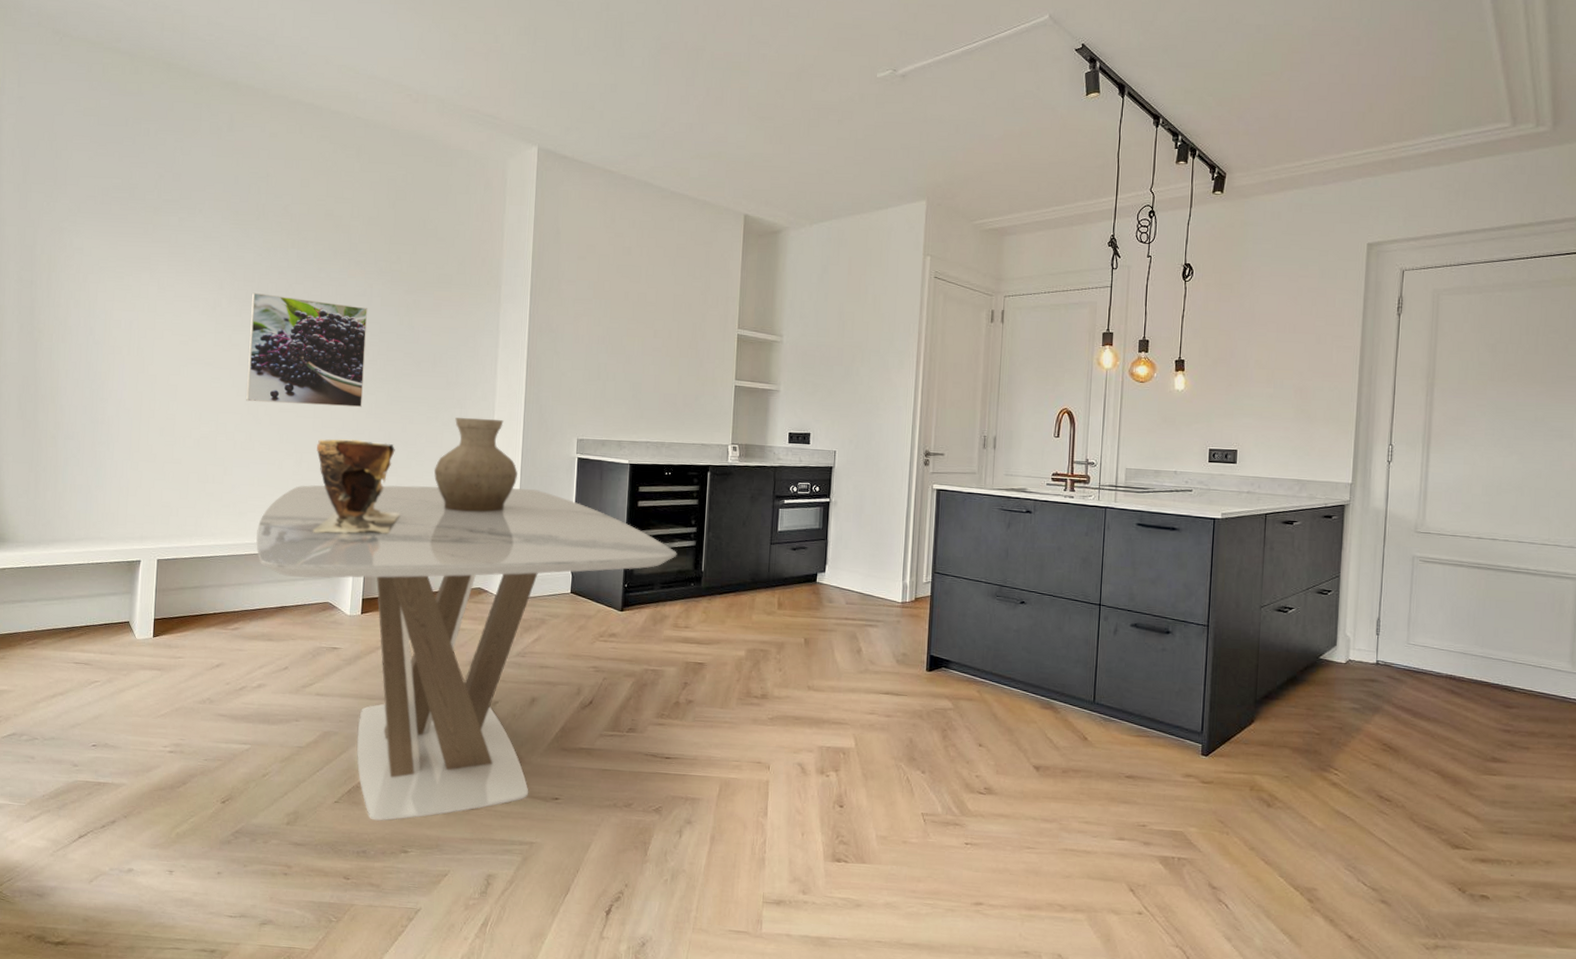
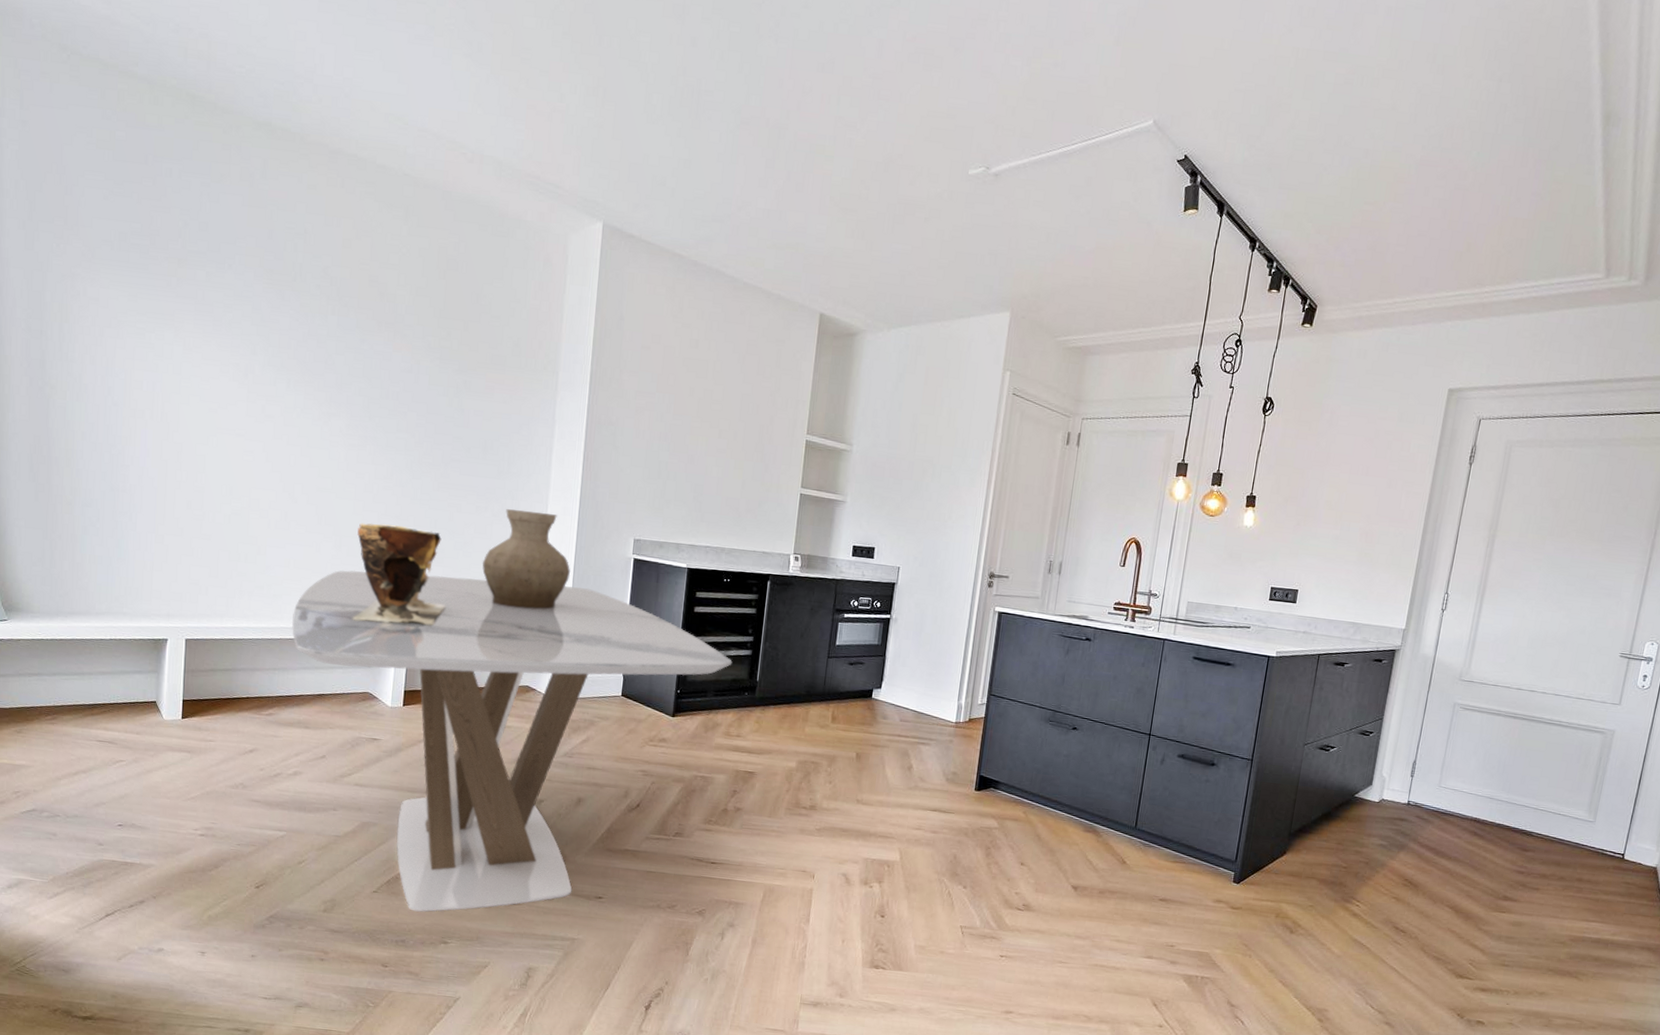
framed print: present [246,292,368,408] -> none [281,360,415,493]

